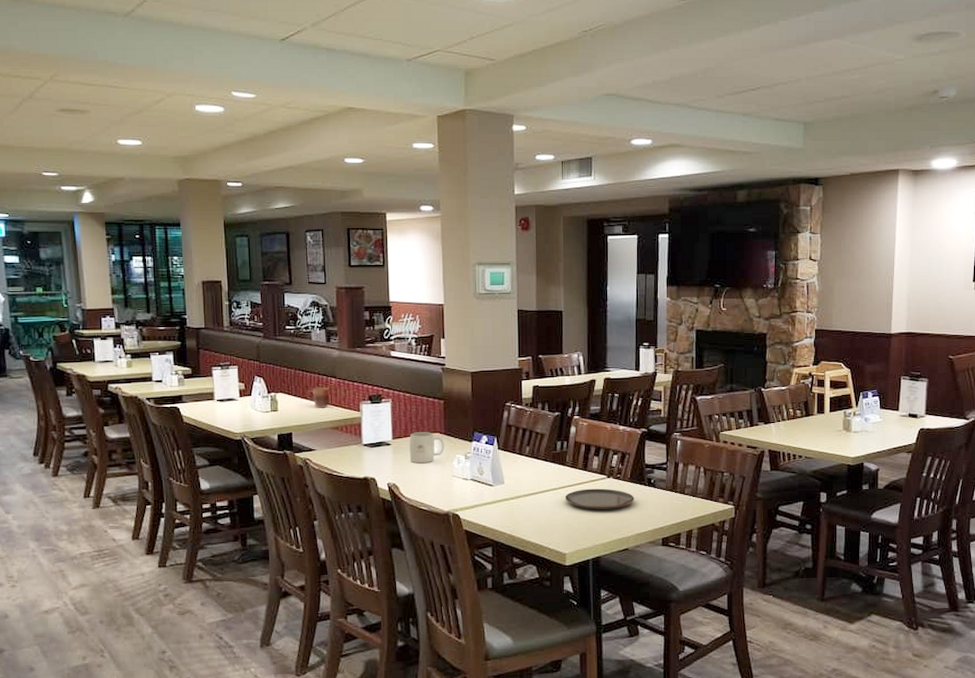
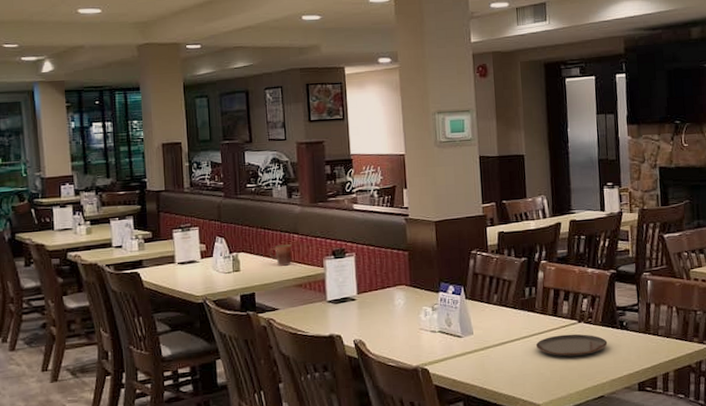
mug: present [409,432,445,464] -> none [374,284,411,318]

